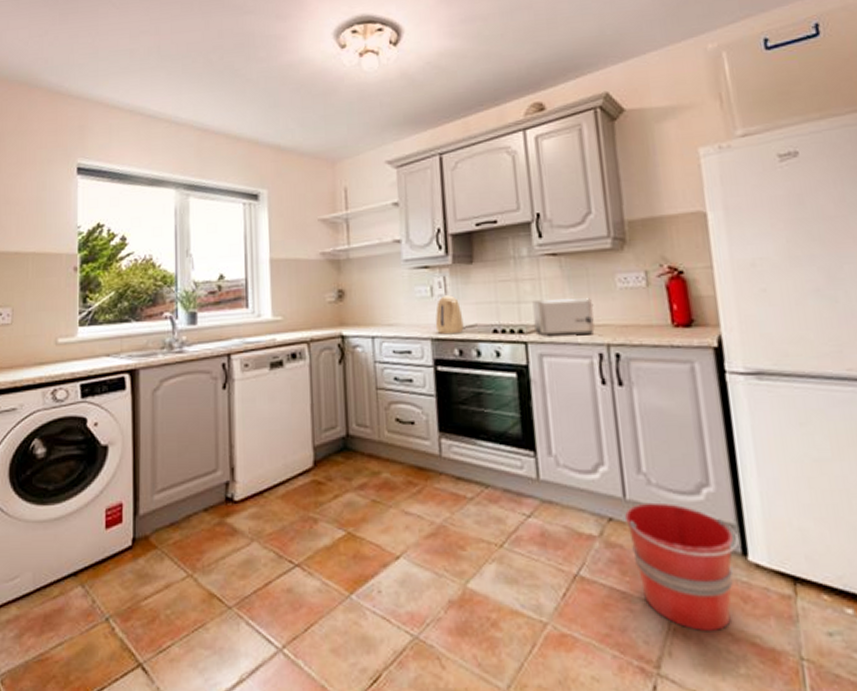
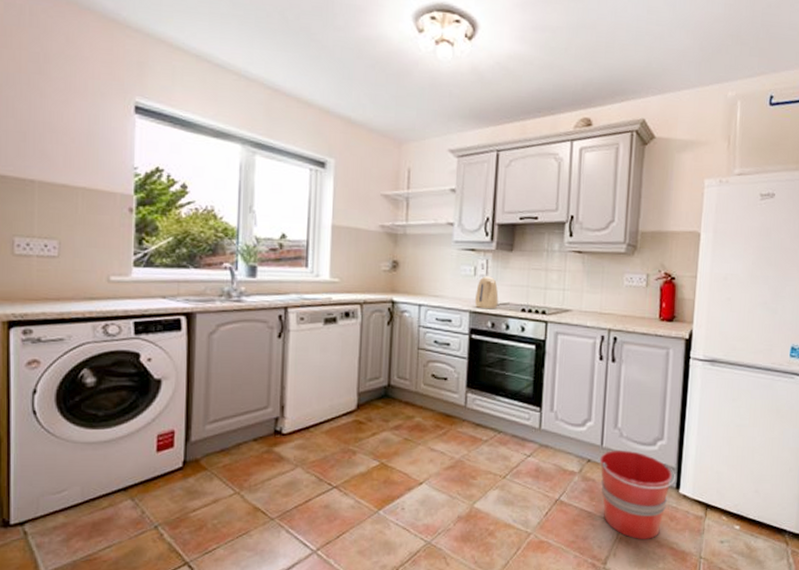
toaster: present [532,297,595,337] -> none [554,288,604,321]

